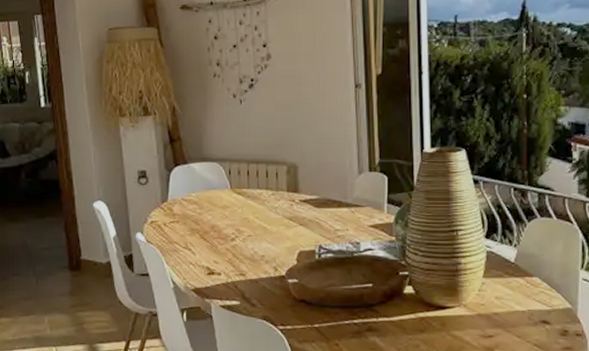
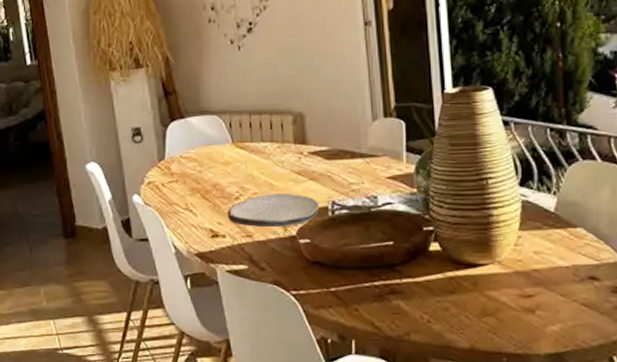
plate: none [224,236,308,268] -> present [228,193,320,228]

